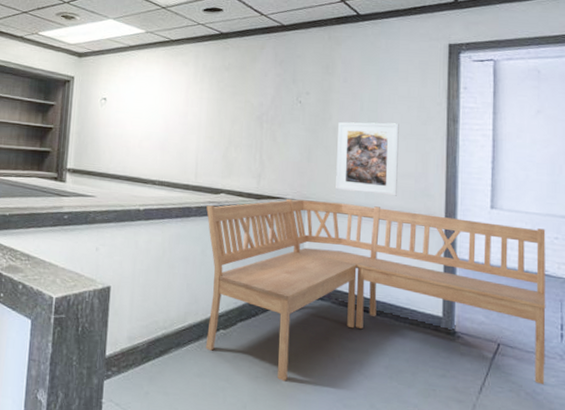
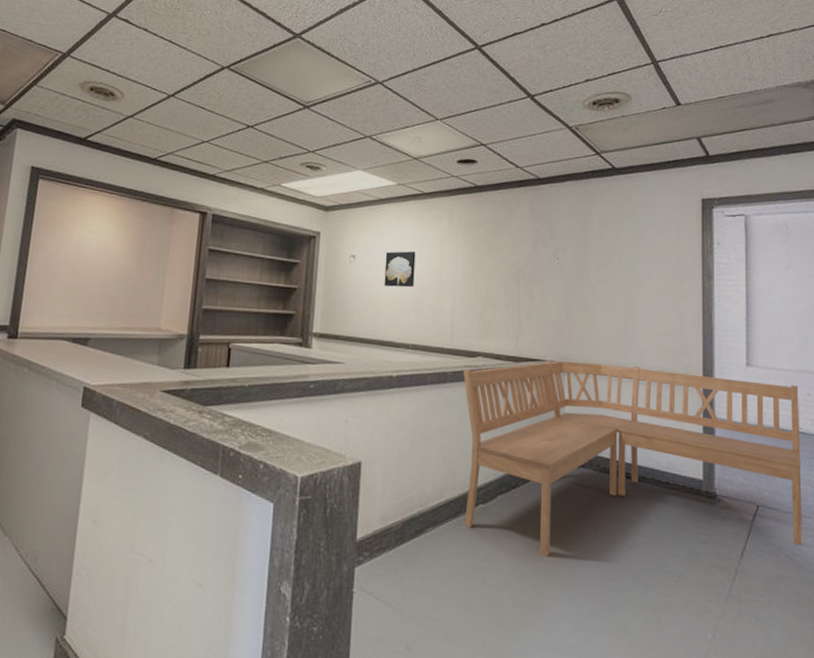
wall art: none [132,94,163,128] -> present [384,251,416,288]
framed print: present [336,122,399,196] -> none [595,279,656,356]

